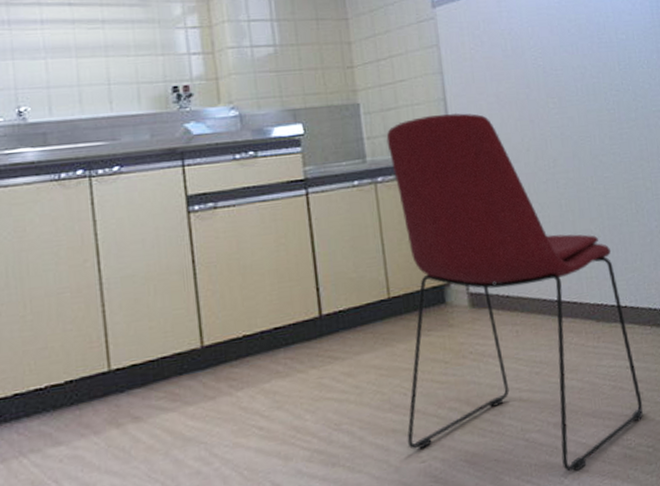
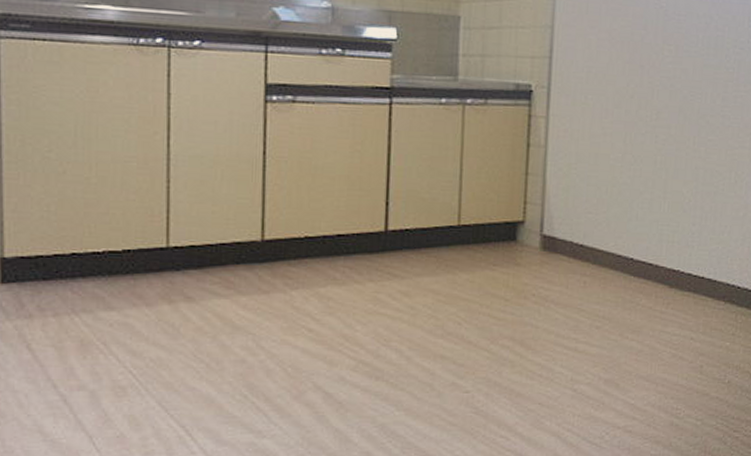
chair: present [386,112,643,472] -> none [454,42,701,429]

